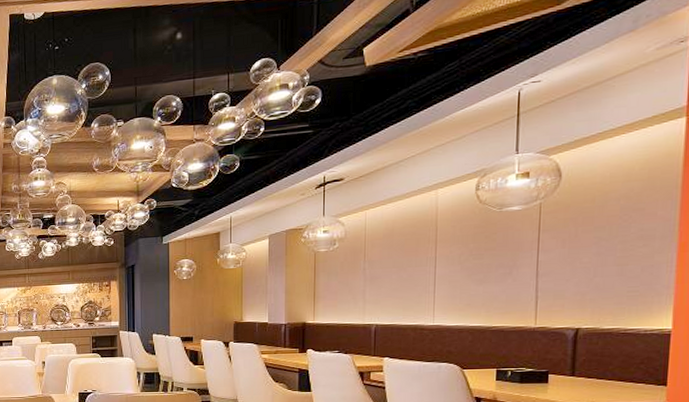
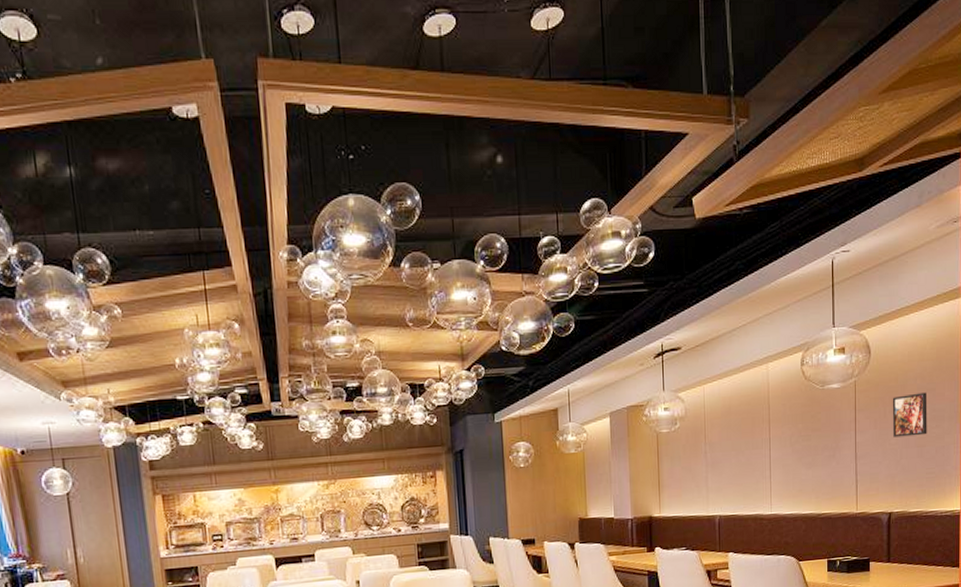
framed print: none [585,212,633,257] -> present [892,392,928,438]

